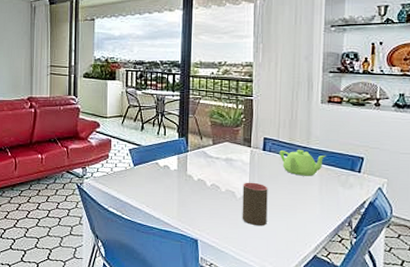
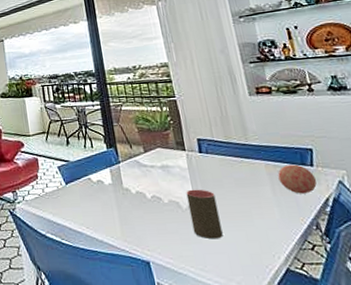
teapot: present [279,149,326,176] -> none [217,147,270,177]
decorative ball: none [328,169,360,196] -> present [278,164,317,194]

